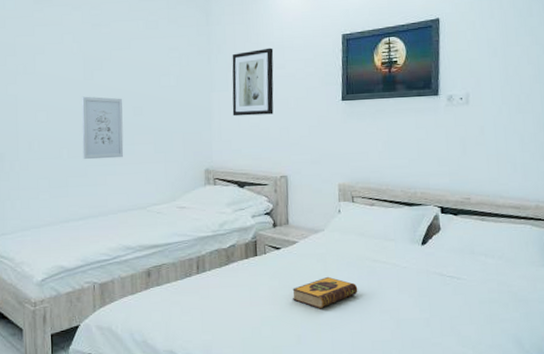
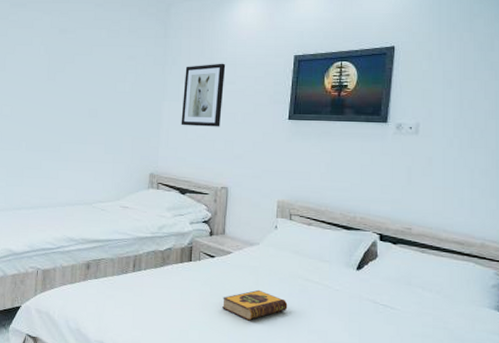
wall art: present [81,96,124,160] -> none [39,95,81,155]

